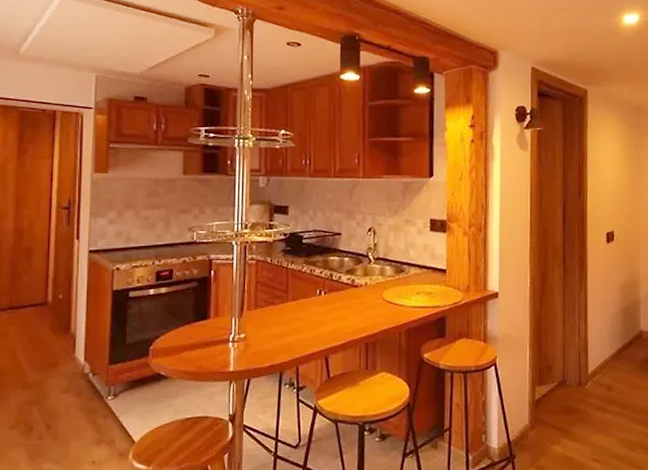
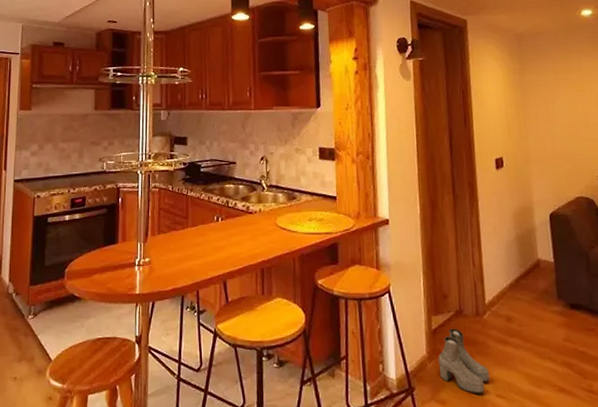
boots: none [539,398,588,459] -> present [438,328,490,394]

